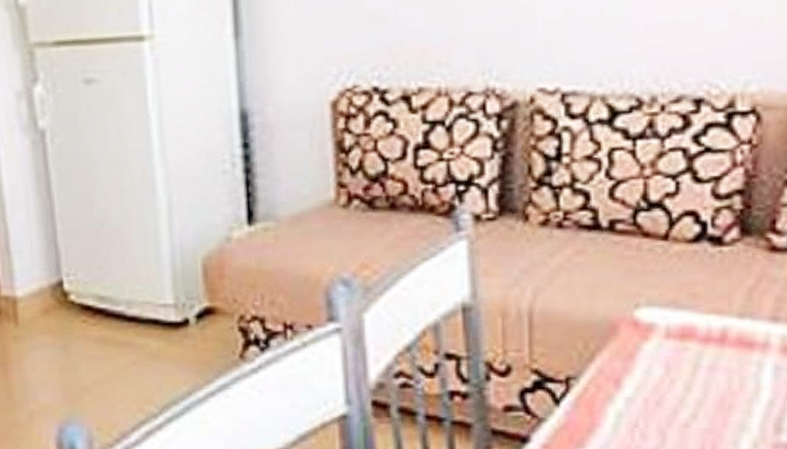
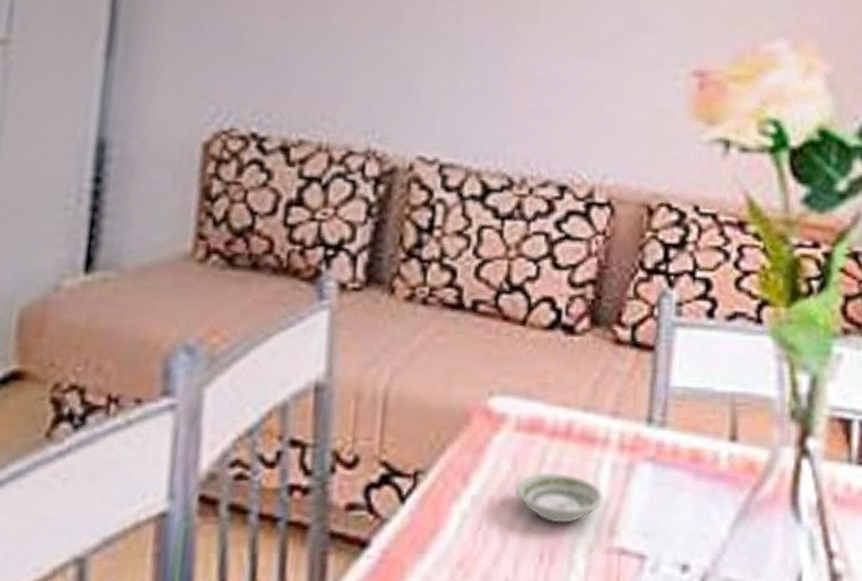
saucer: none [669,375,767,421] -> present [515,472,604,523]

